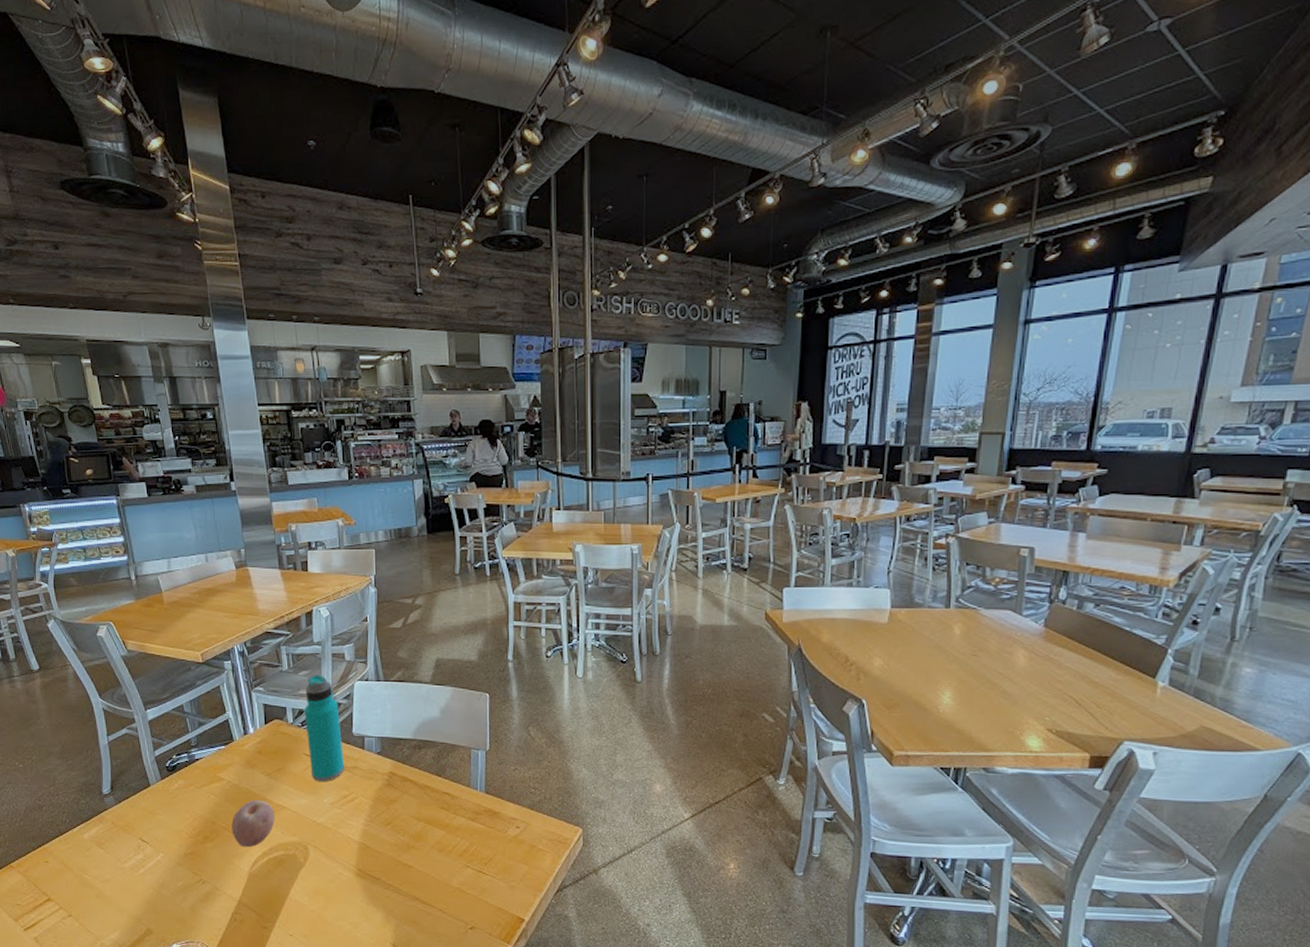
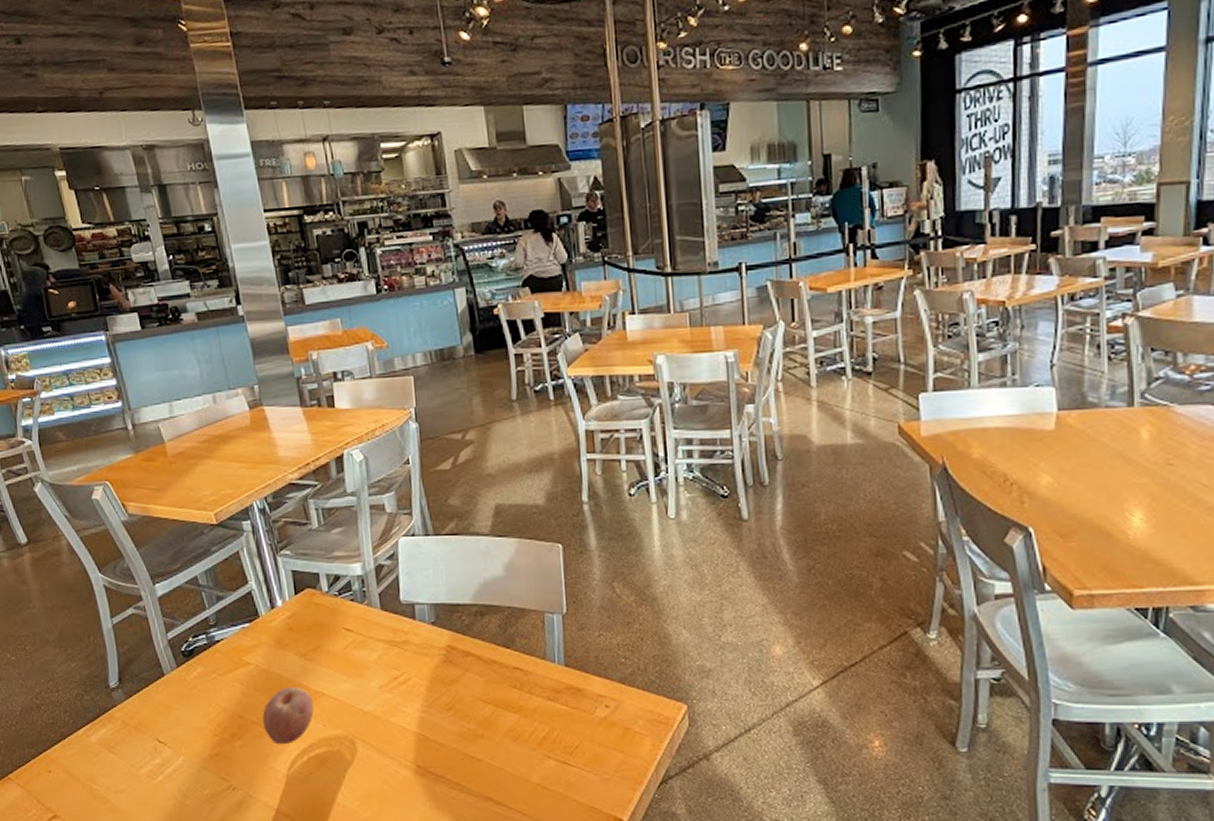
water bottle: present [304,675,345,782] -> none [340,532,394,662]

